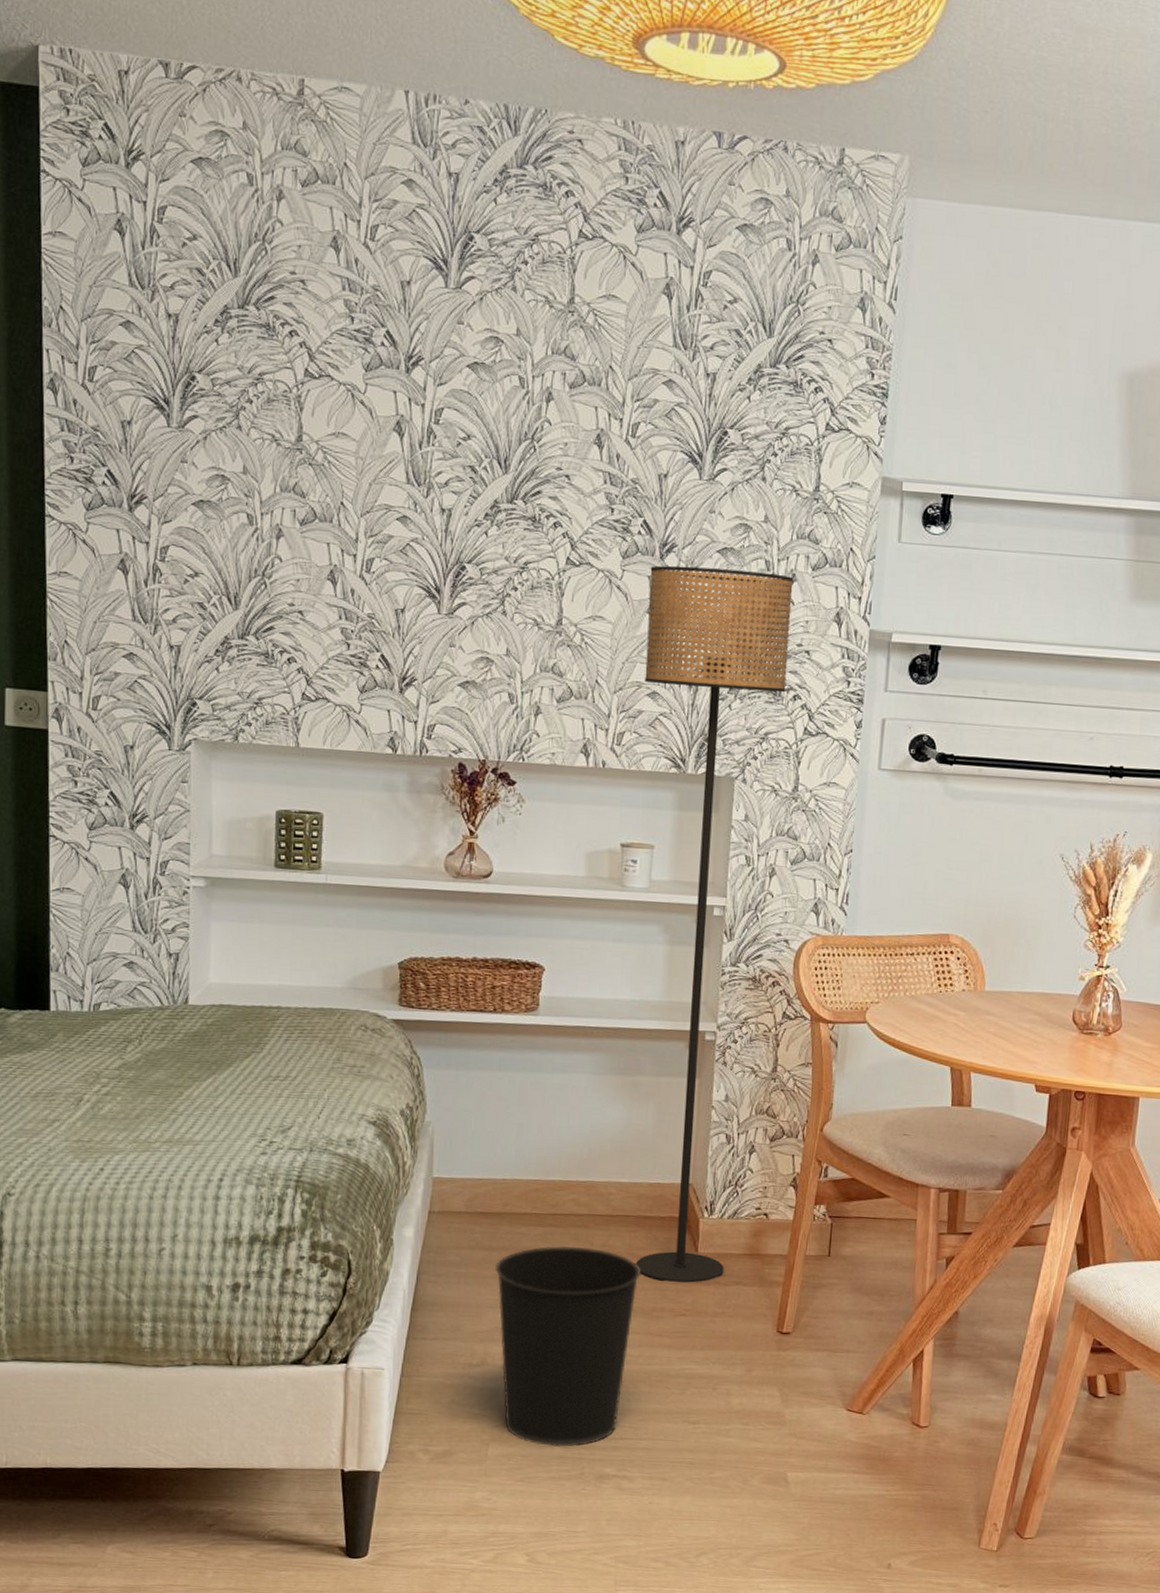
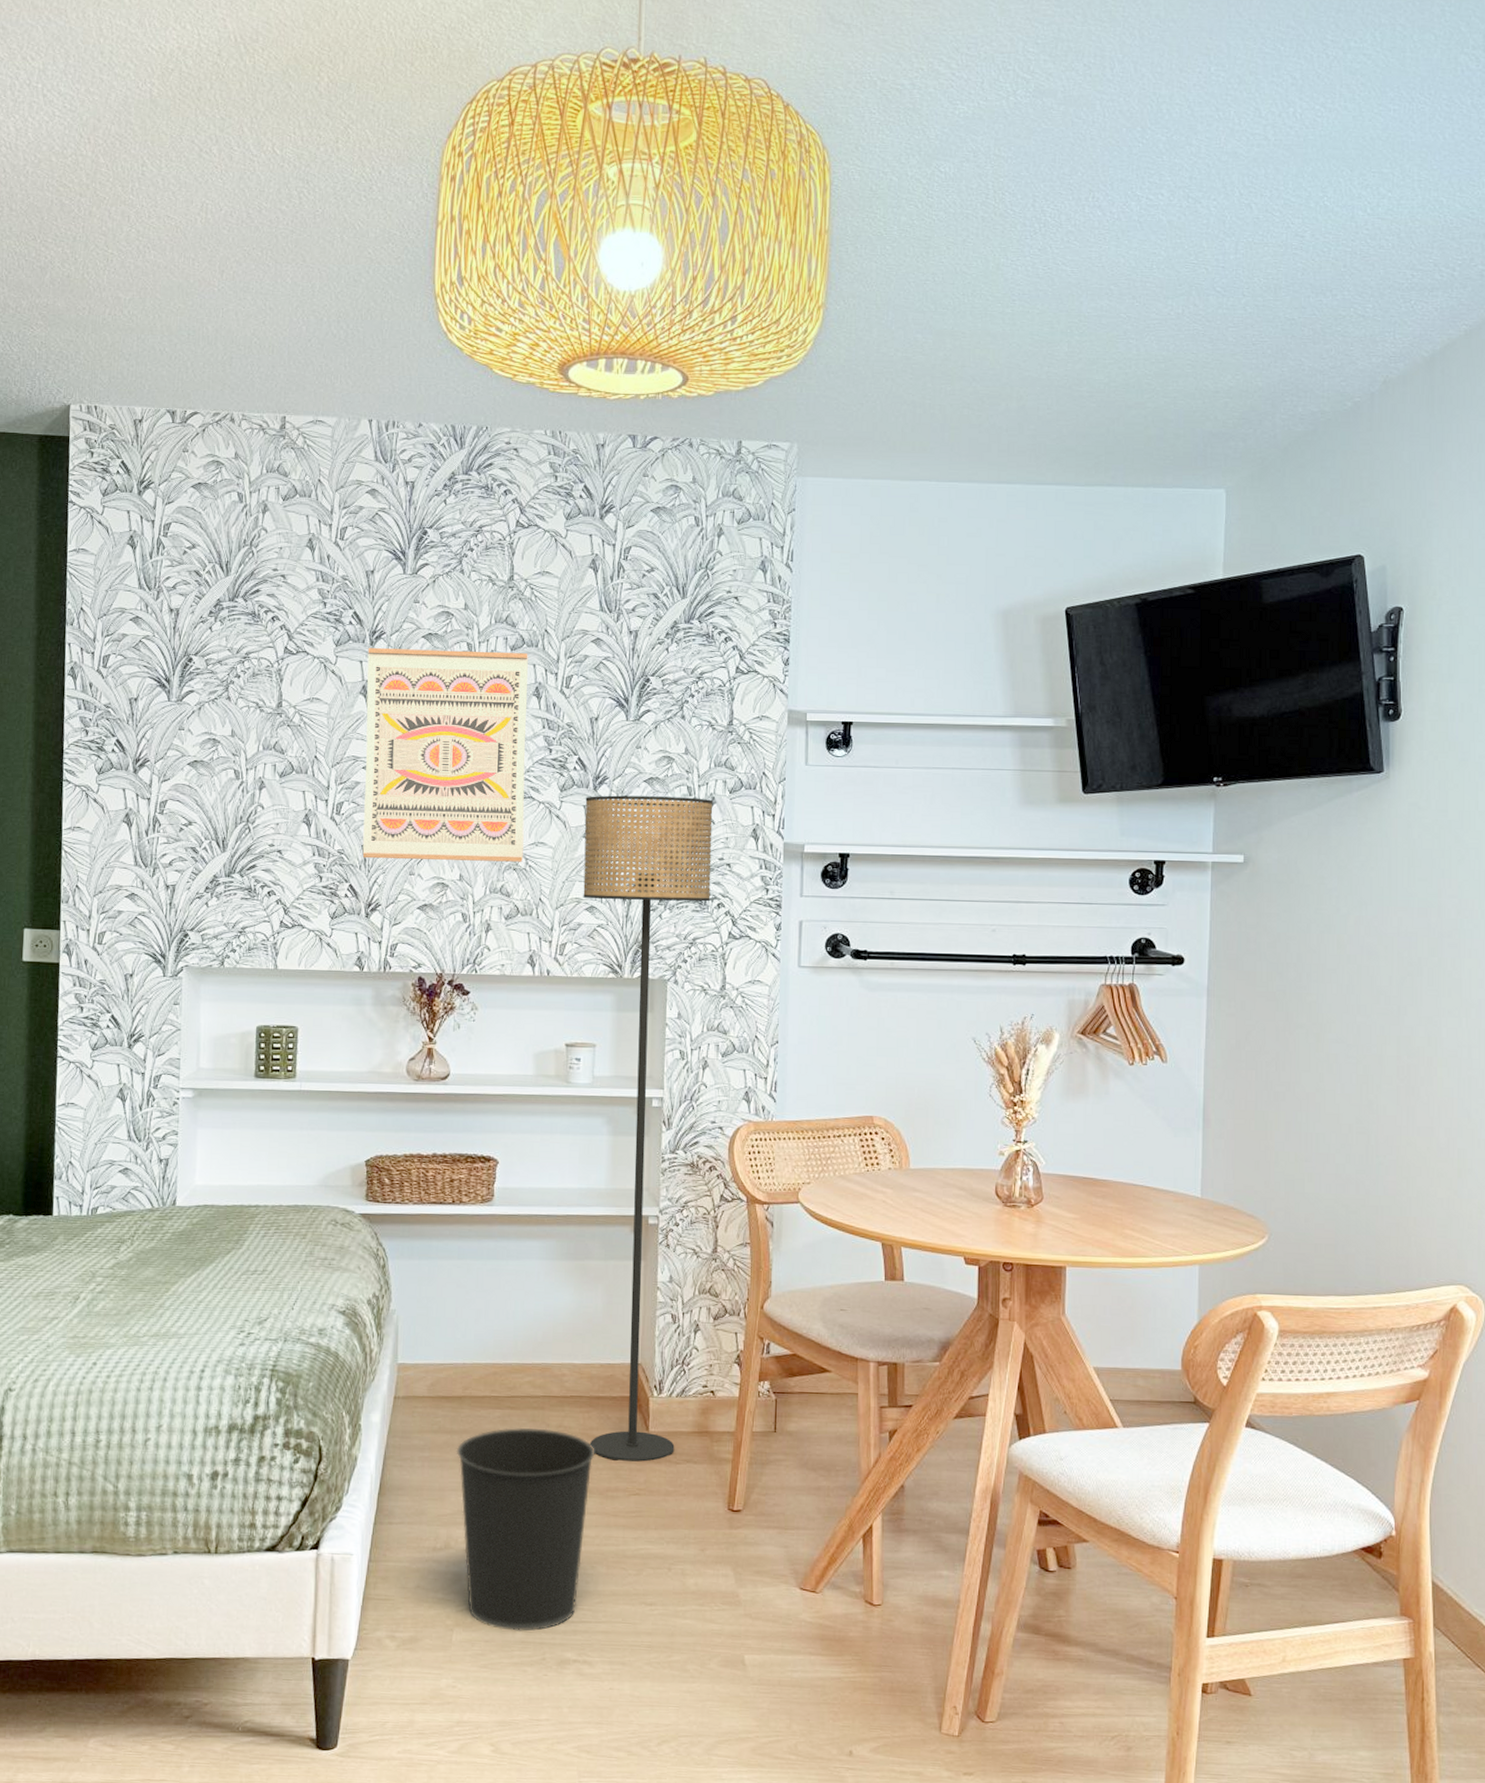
wall art: none [396,376,589,638] -> present [362,648,528,862]

